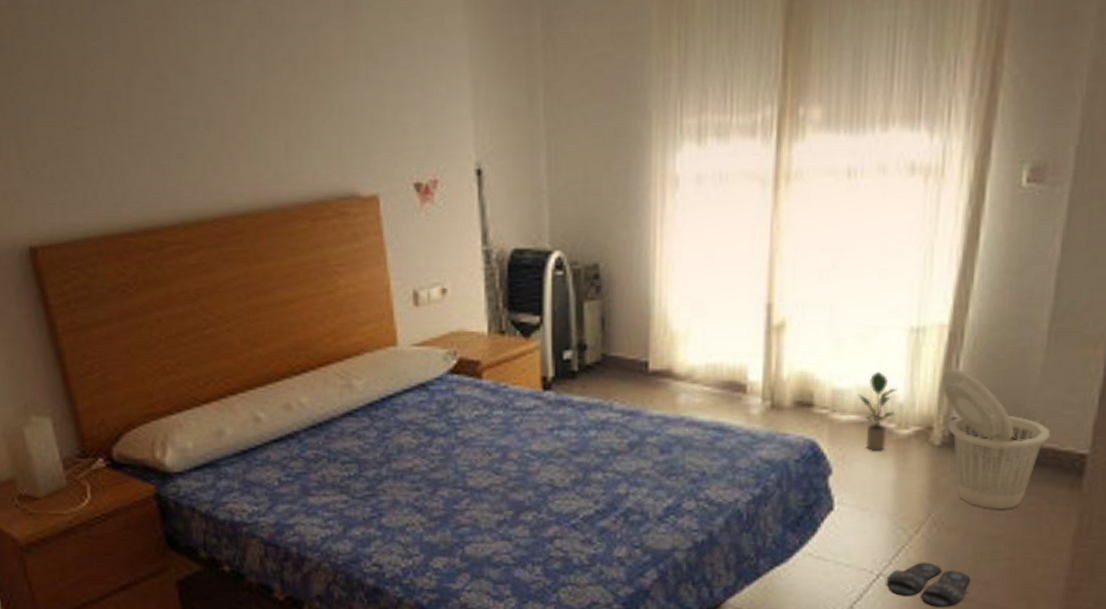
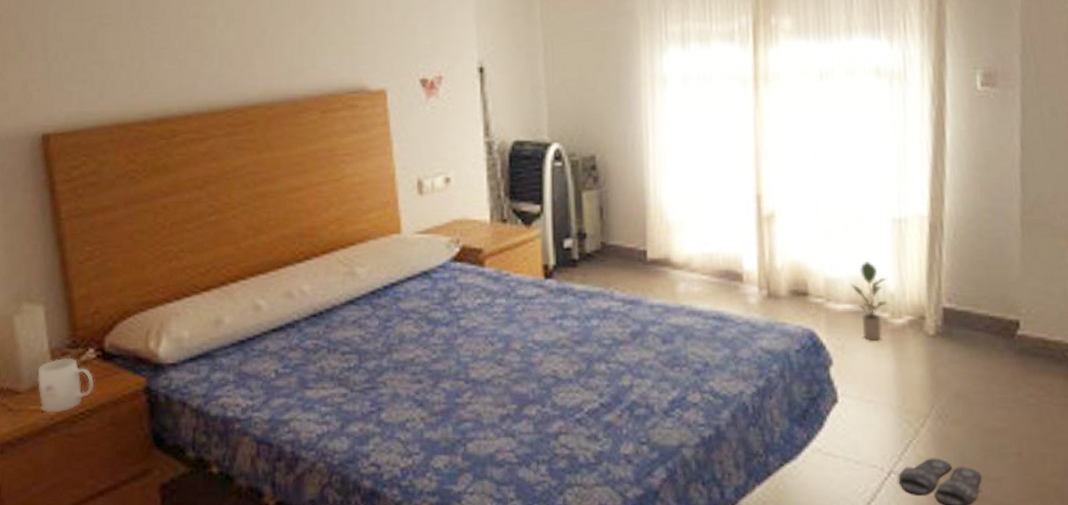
mug: none [52,466,107,517] -> present [37,357,94,413]
laundry basket: present [942,369,1051,509] -> none [928,259,1038,401]

